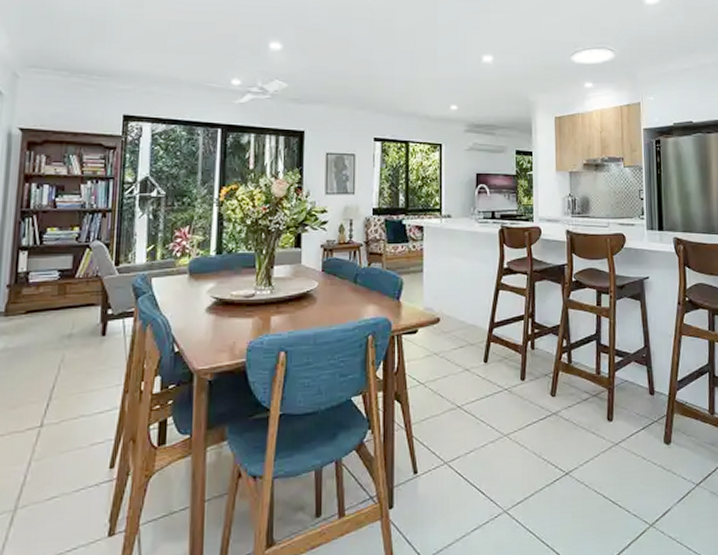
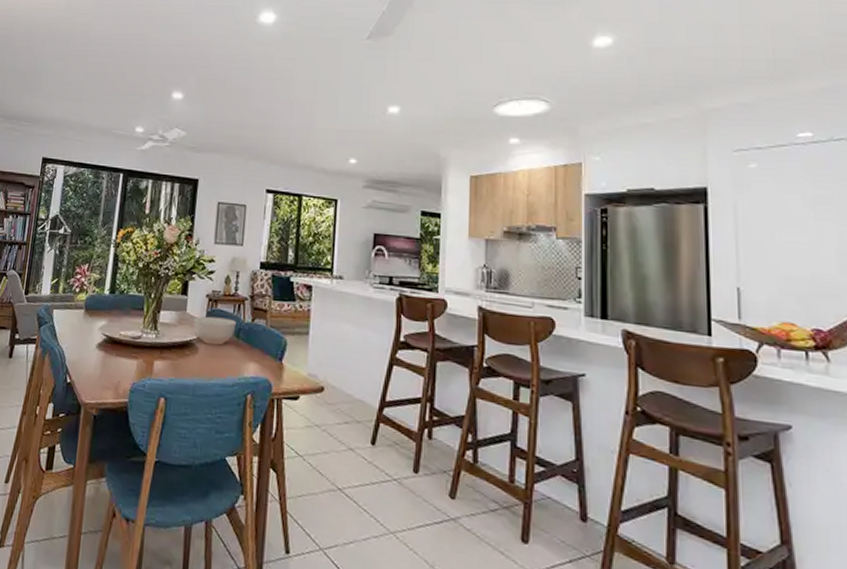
bowl: none [310,265,353,293] -> present [193,316,237,346]

